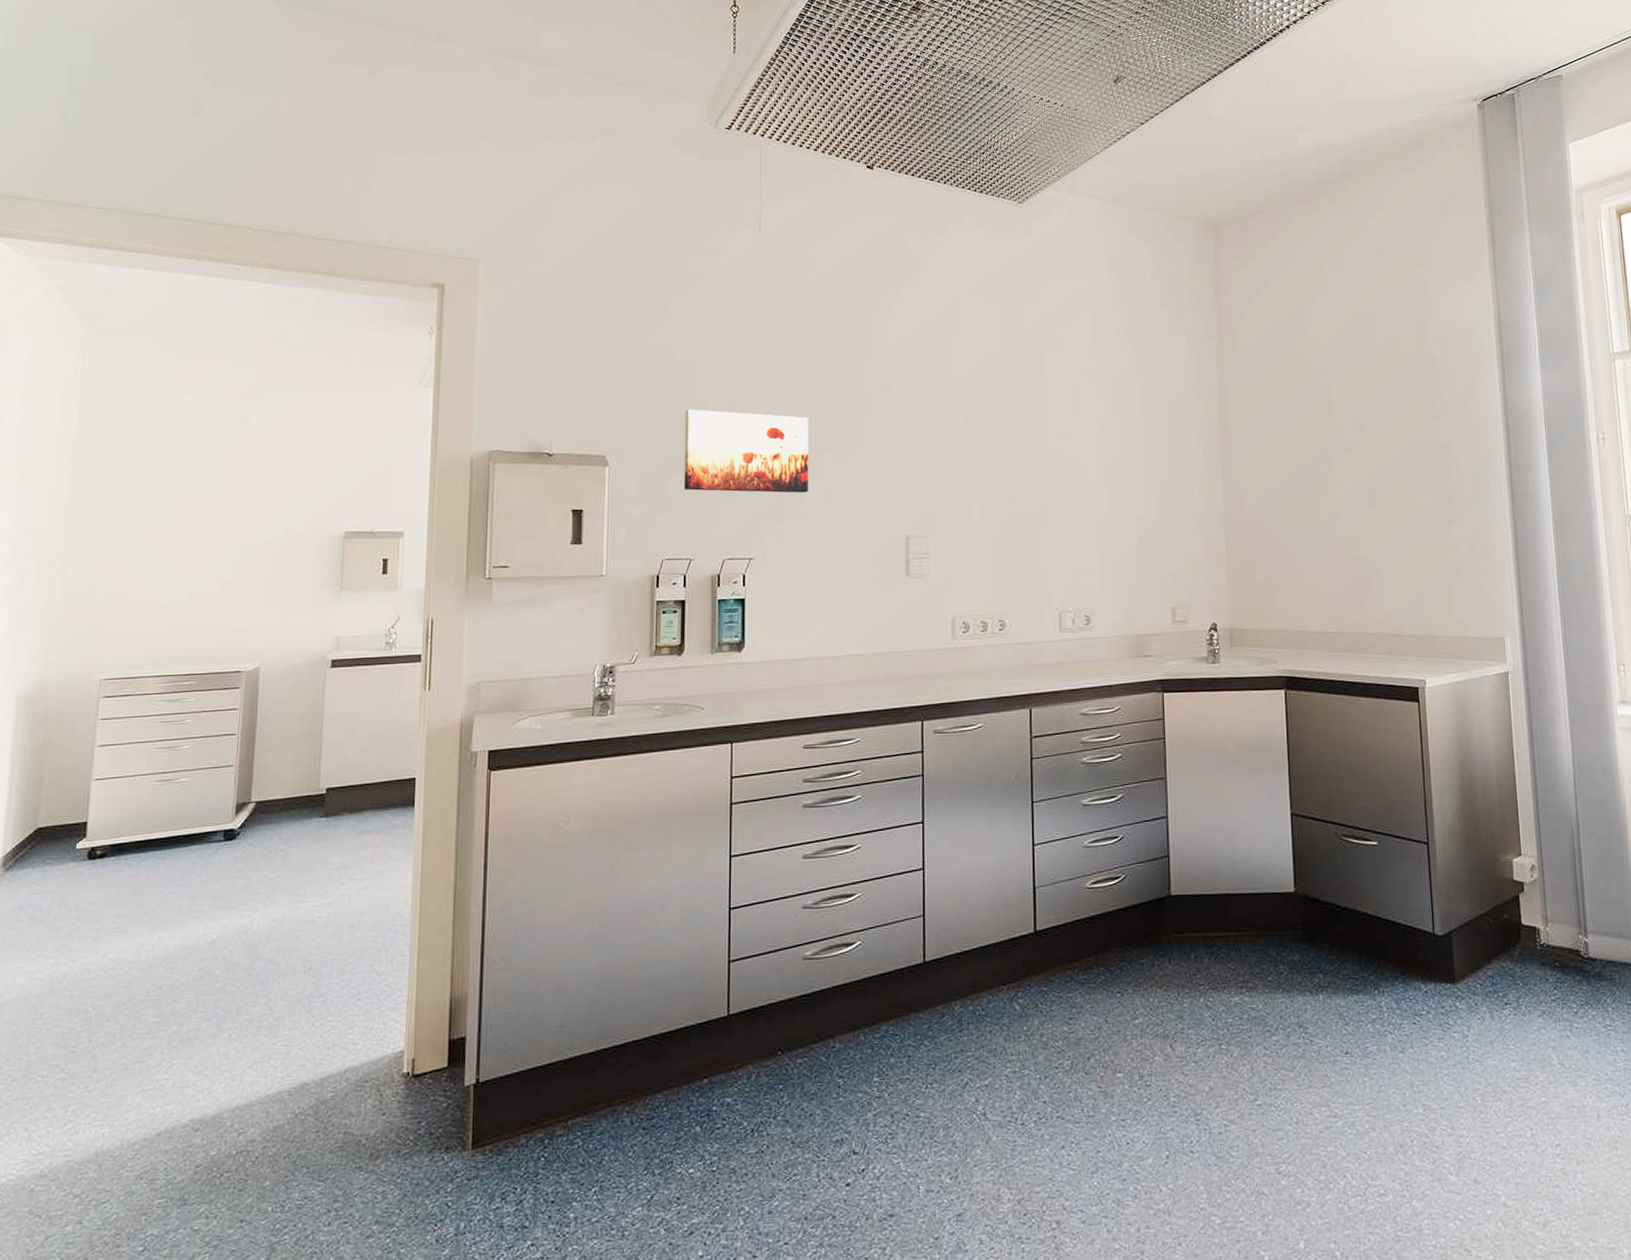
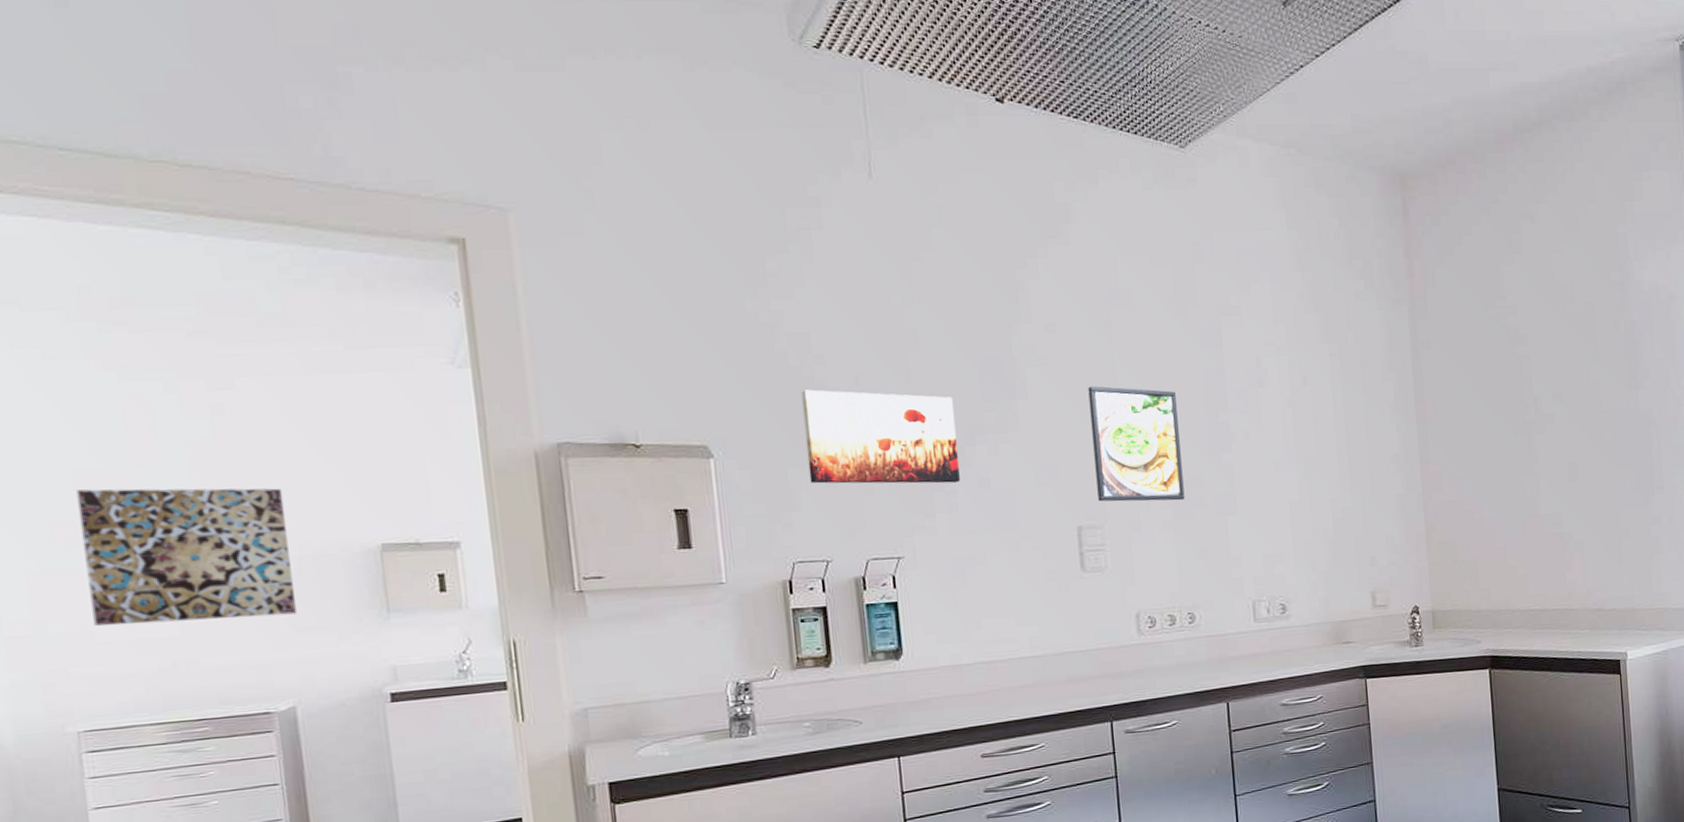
wall art: none [129,480,281,592] -> present [76,488,296,626]
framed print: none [924,409,1003,515] -> present [1088,386,1185,502]

